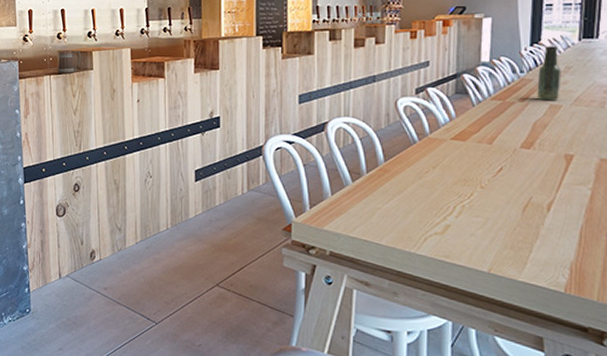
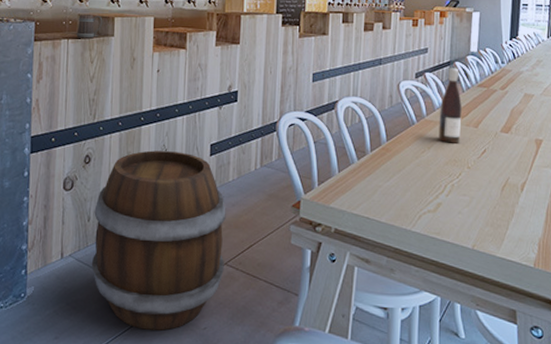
keg: none [86,178,216,346] -> present [91,150,226,331]
bottle: none [444,81,472,162] -> present [438,68,462,144]
beer bottle: present [536,46,562,101] -> none [514,41,534,90]

